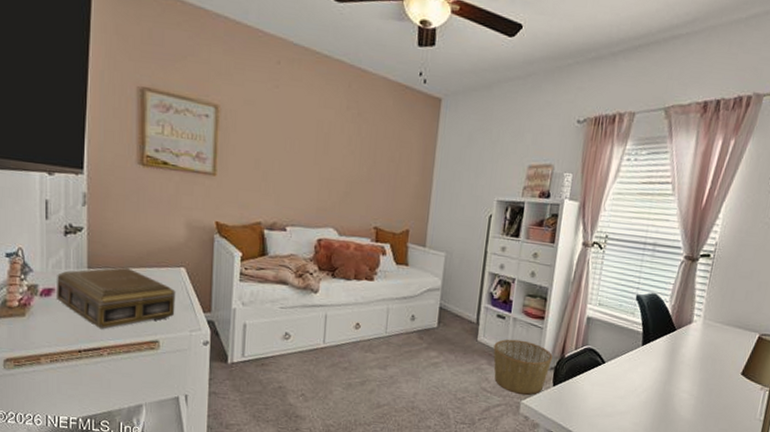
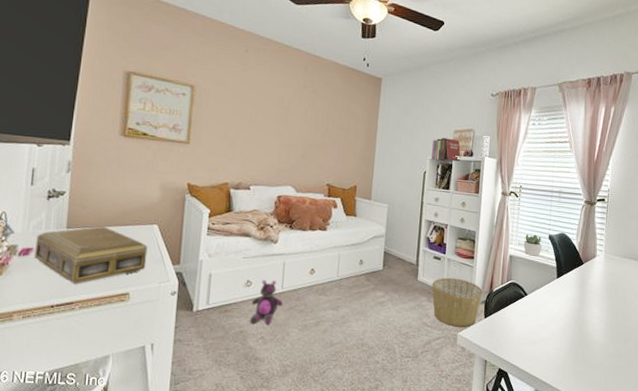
stuffed animal: none [289,333,326,382] -> present [249,280,284,325]
books: none [499,174,535,204] -> present [431,137,461,162]
succulent plant: none [604,293,627,321] -> present [523,234,542,257]

